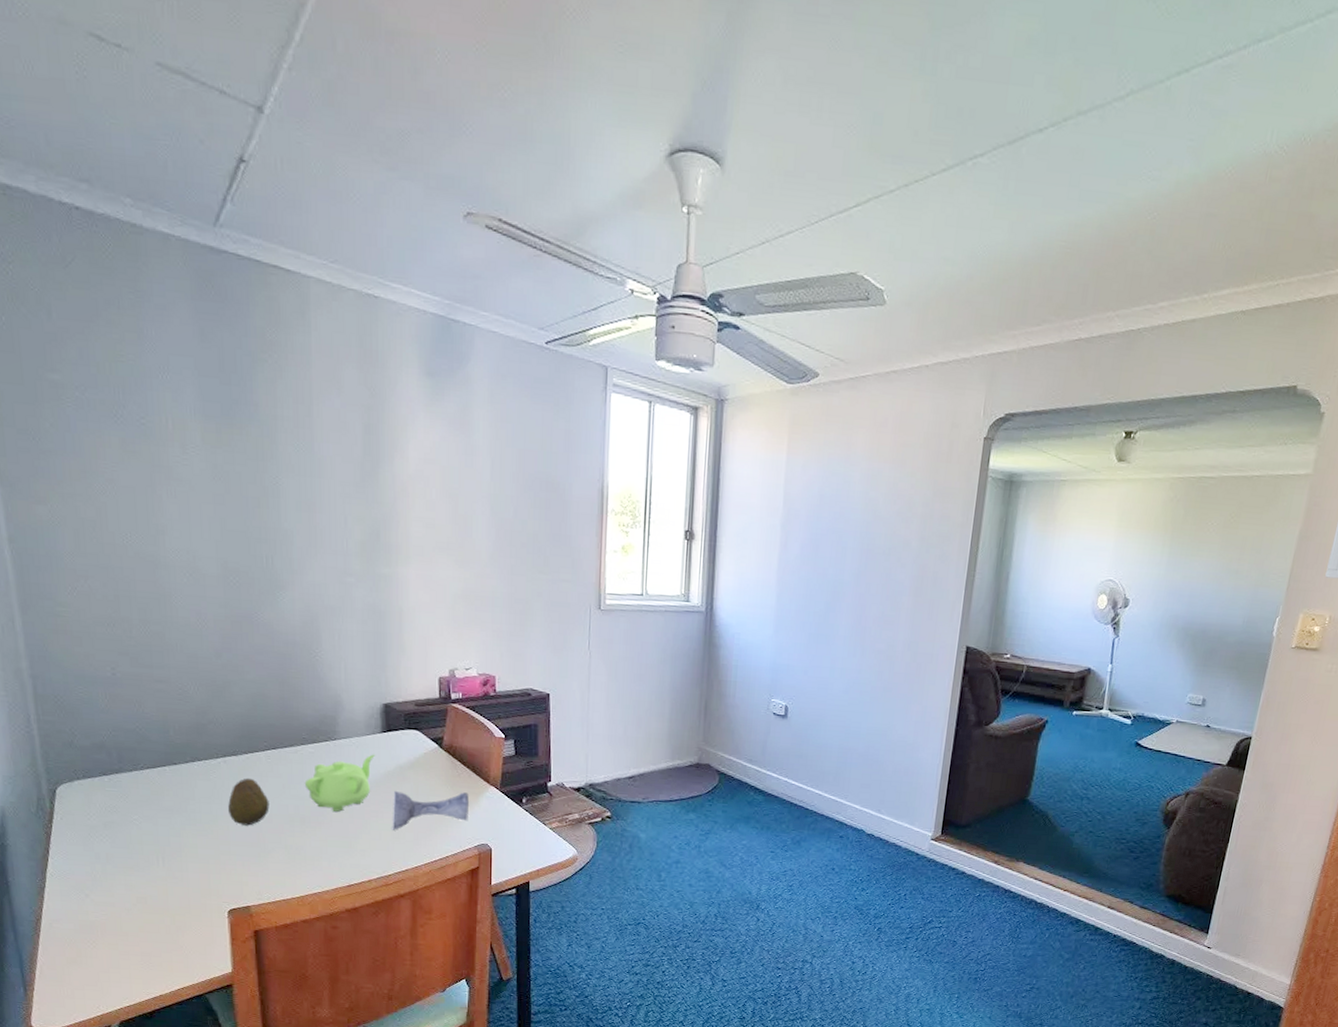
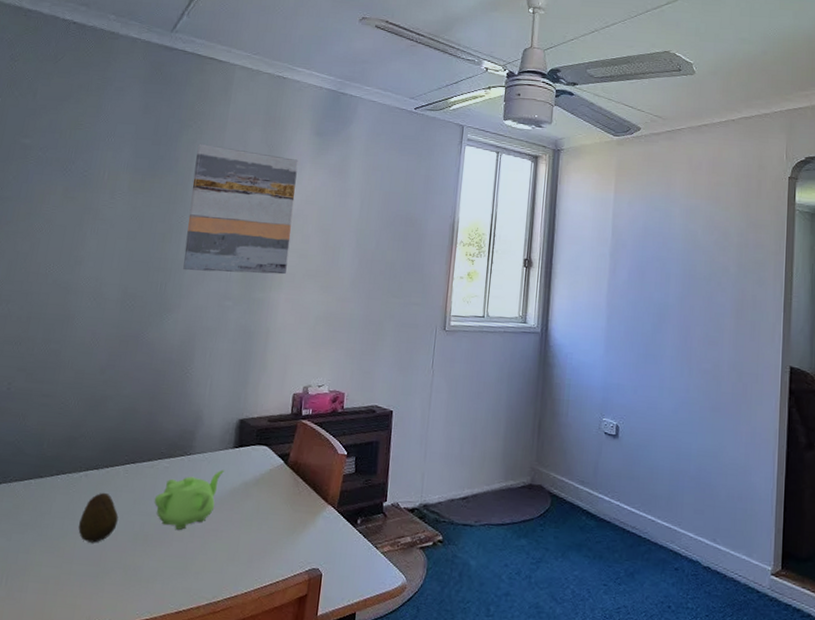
wall art: none [278,383,414,547] -> present [183,143,299,275]
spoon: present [392,790,469,830] -> none [228,508,306,551]

